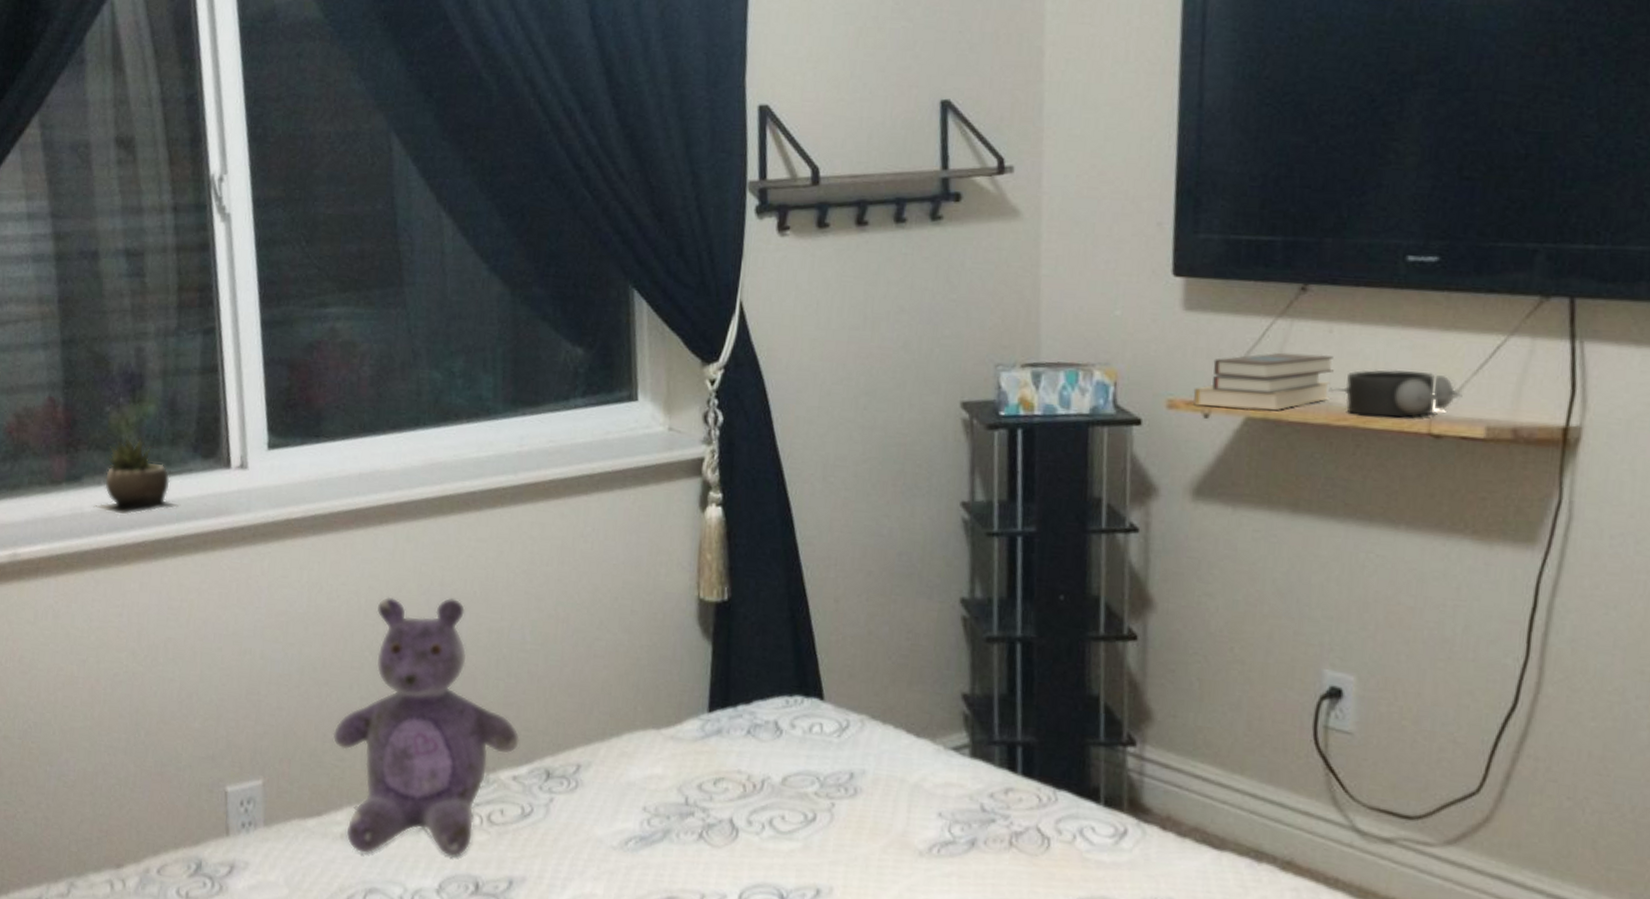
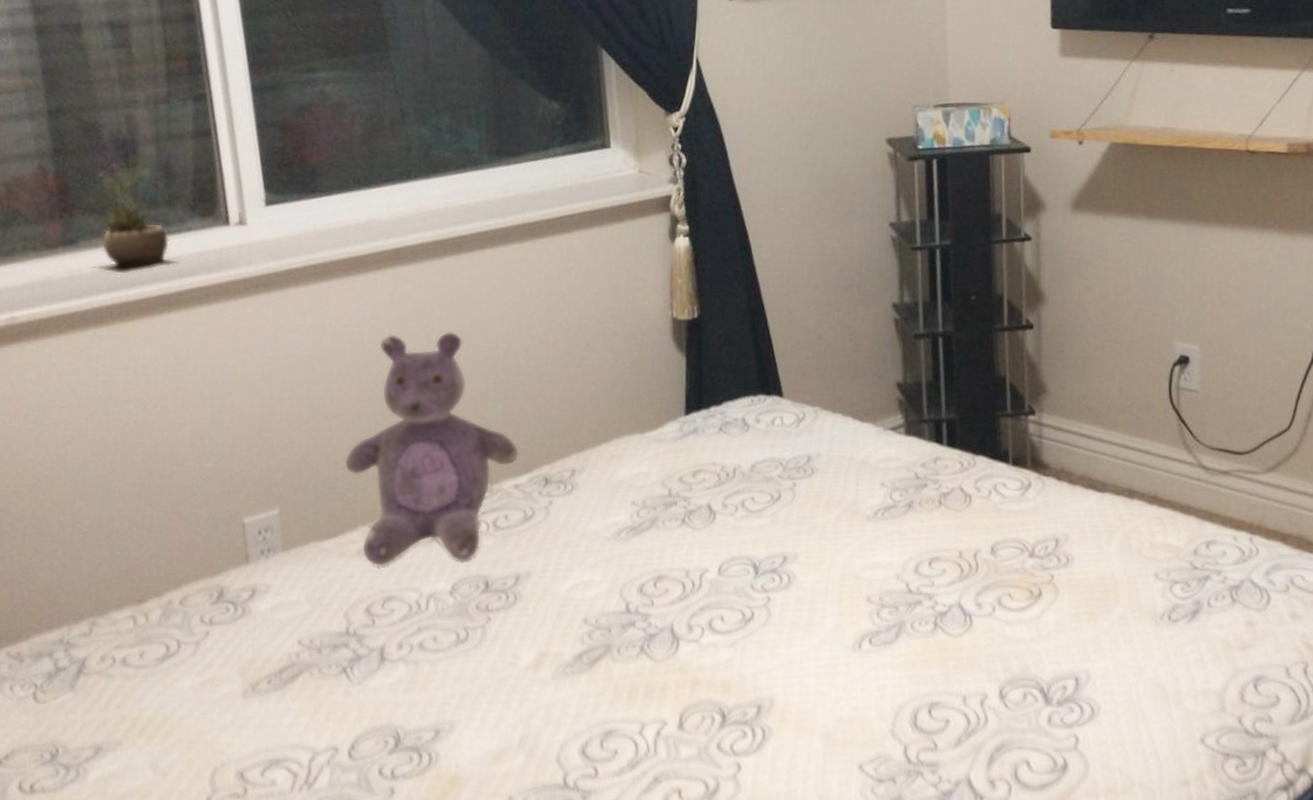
books: present [1193,352,1334,411] -> none [1070,89,1175,137]
alarm clock: present [1328,370,1463,418] -> none [1172,100,1270,139]

